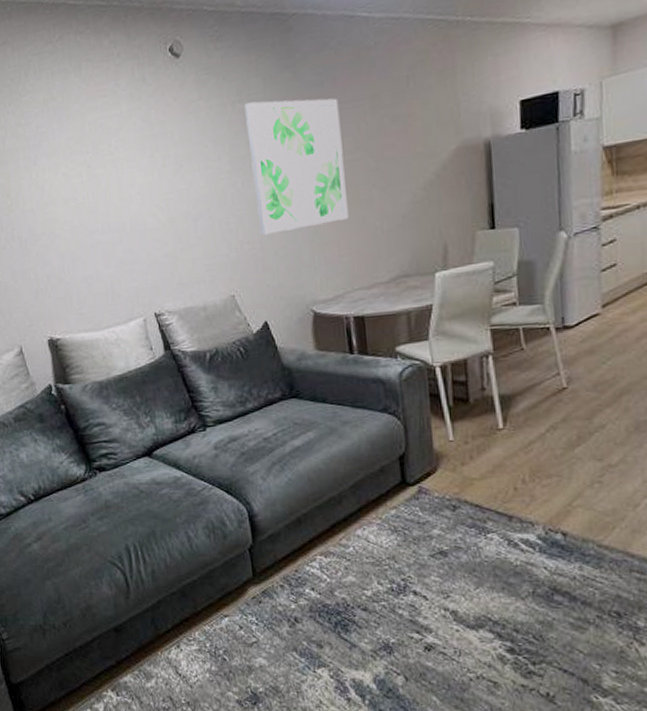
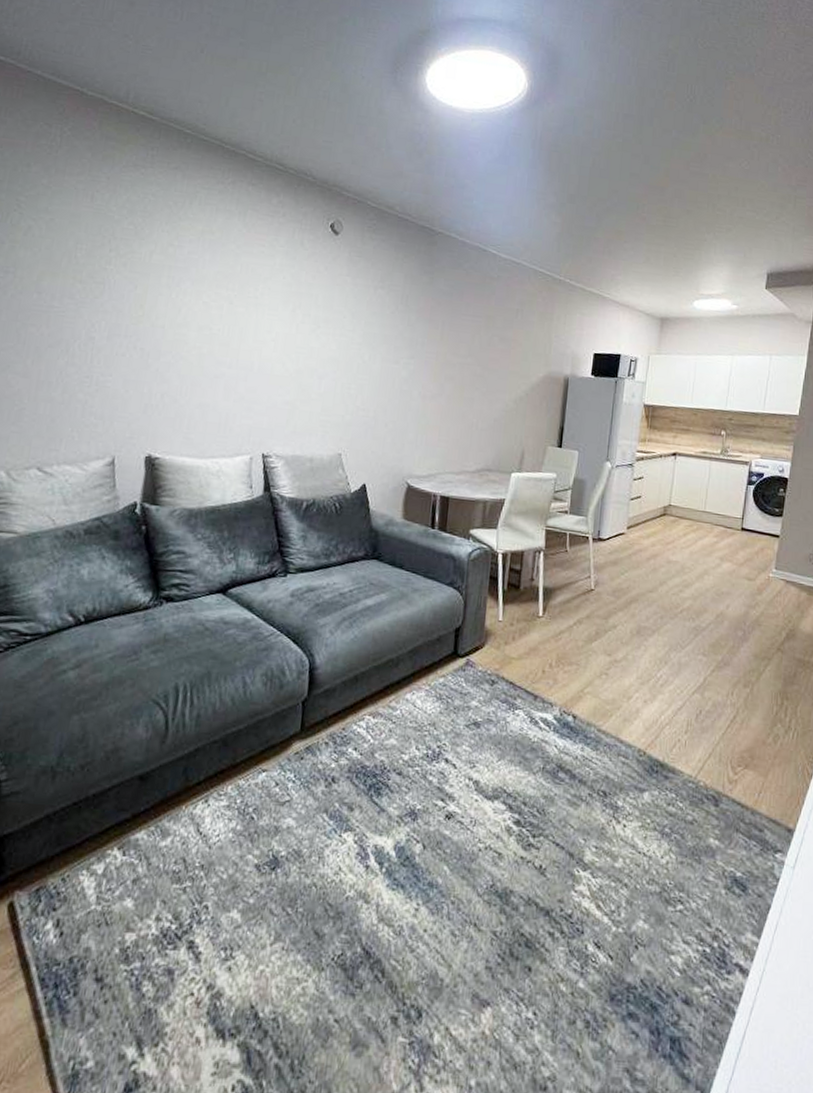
wall art: present [245,98,348,236] -> none [376,291,462,411]

